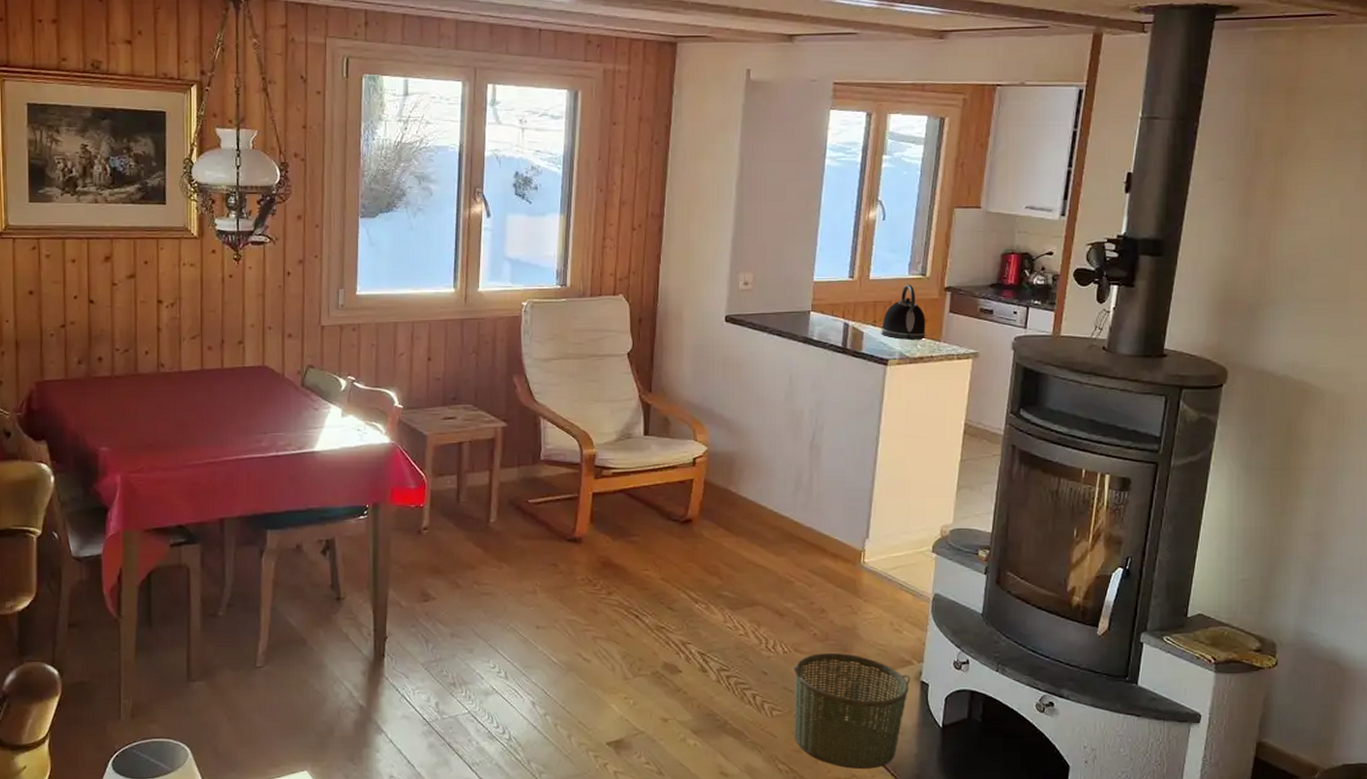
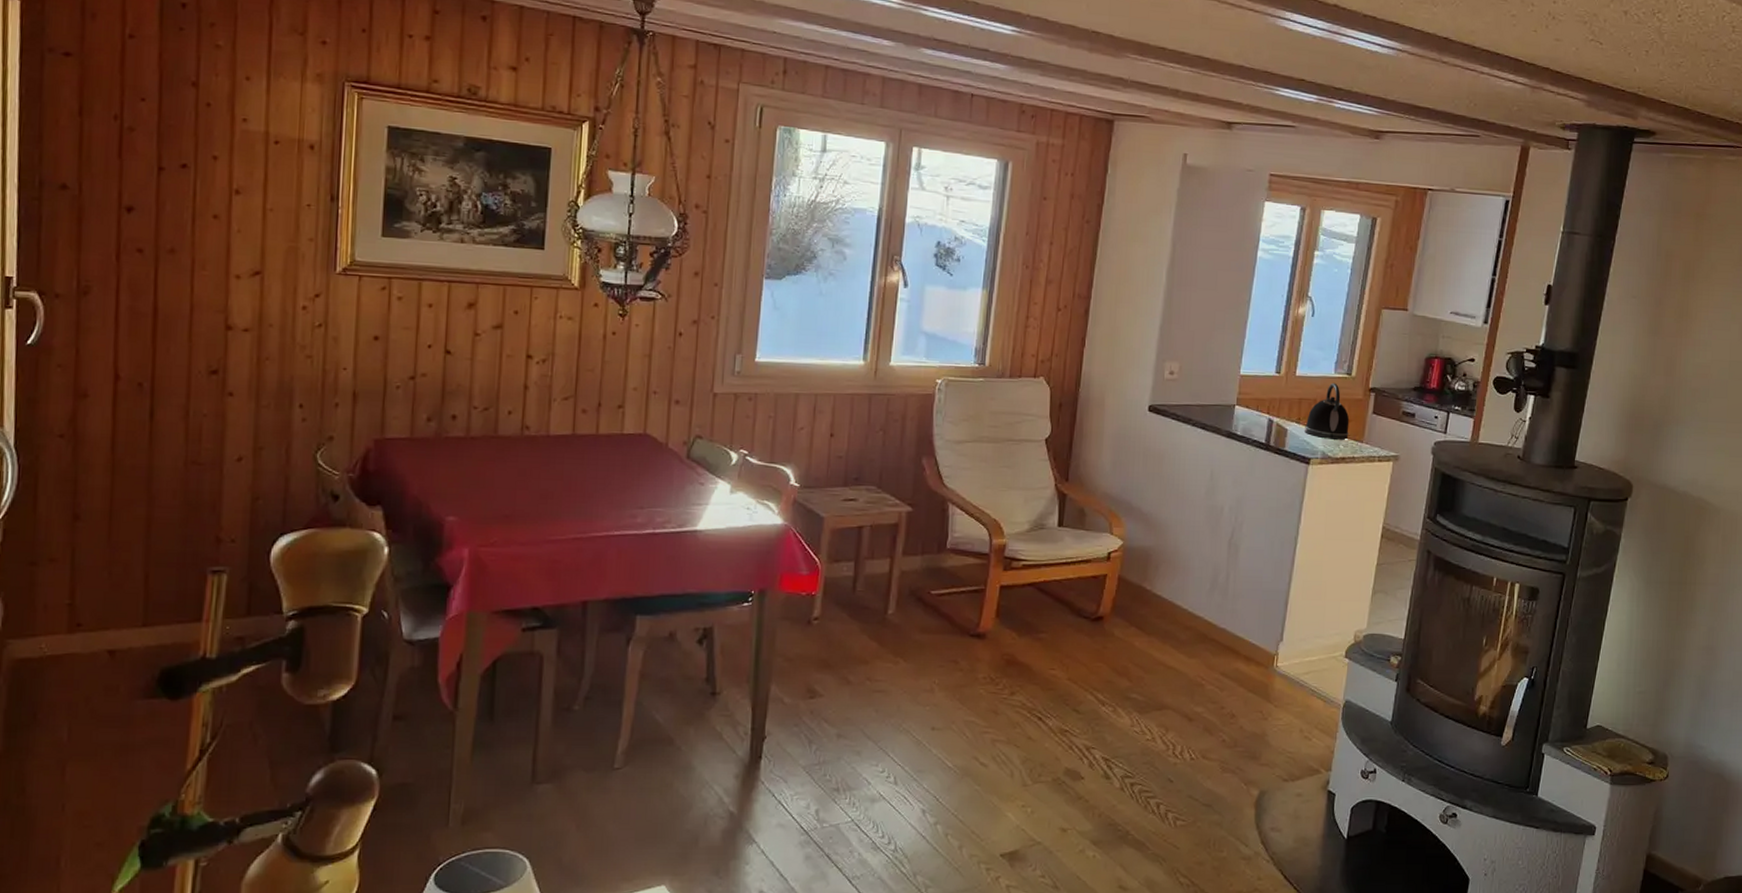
basket: present [793,653,911,769] -> none [1197,760,1318,882]

